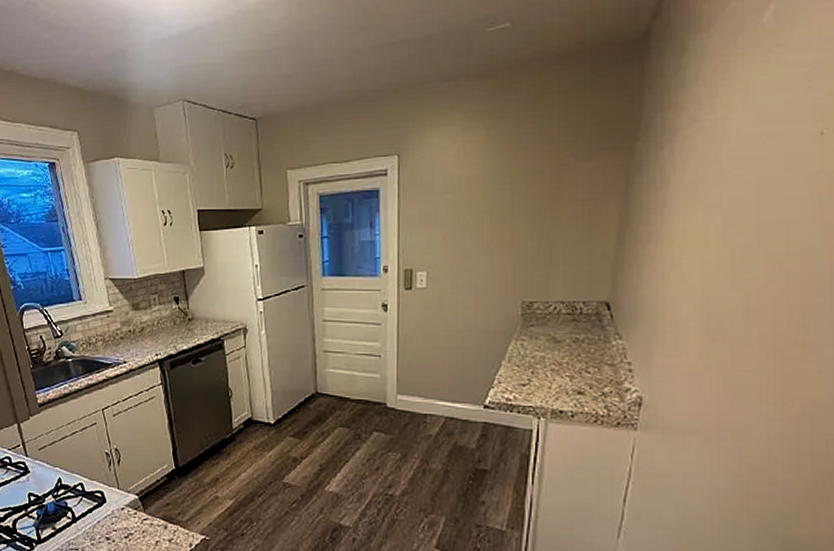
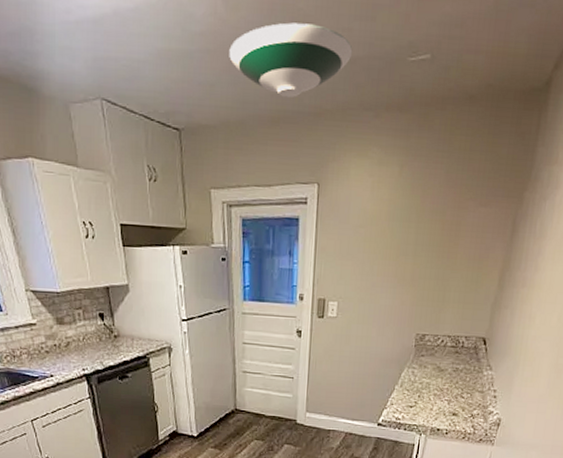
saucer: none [303,12,427,79] -> present [229,22,353,97]

